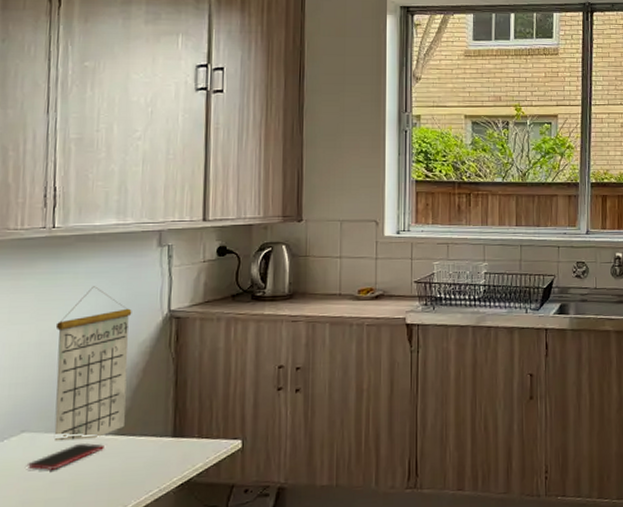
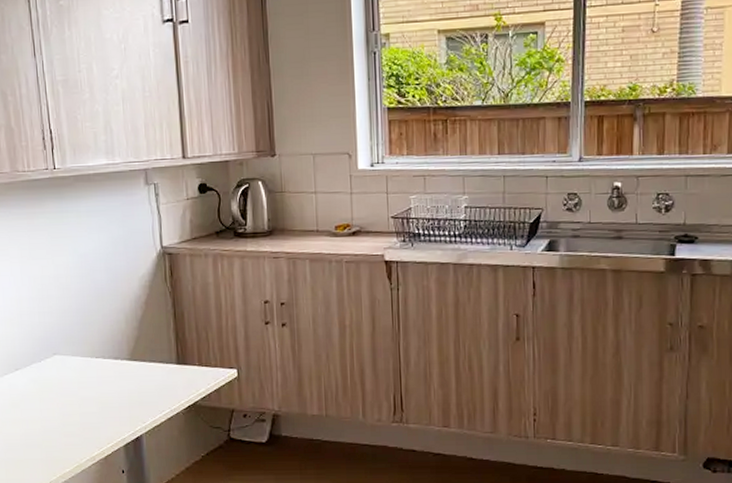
smartphone: present [26,442,104,471] -> none [61,366,121,389]
calendar: present [54,286,132,441] -> none [68,224,136,364]

